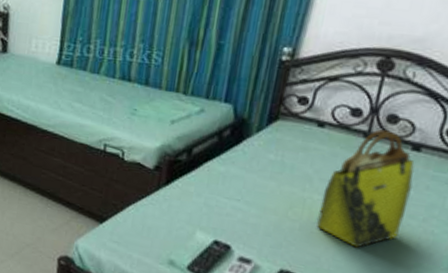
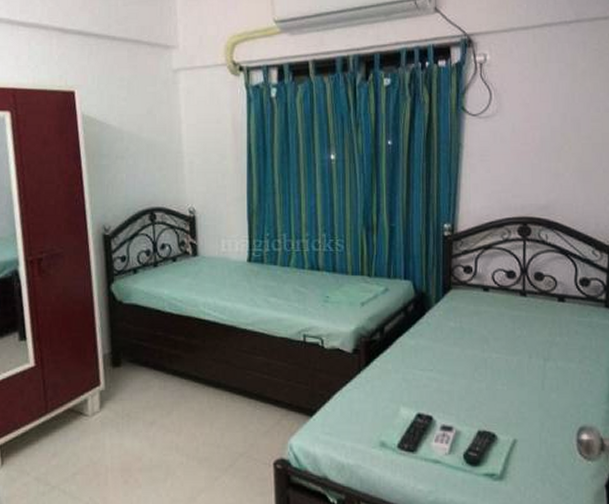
tote bag: present [316,129,415,248] -> none [498,287,566,397]

